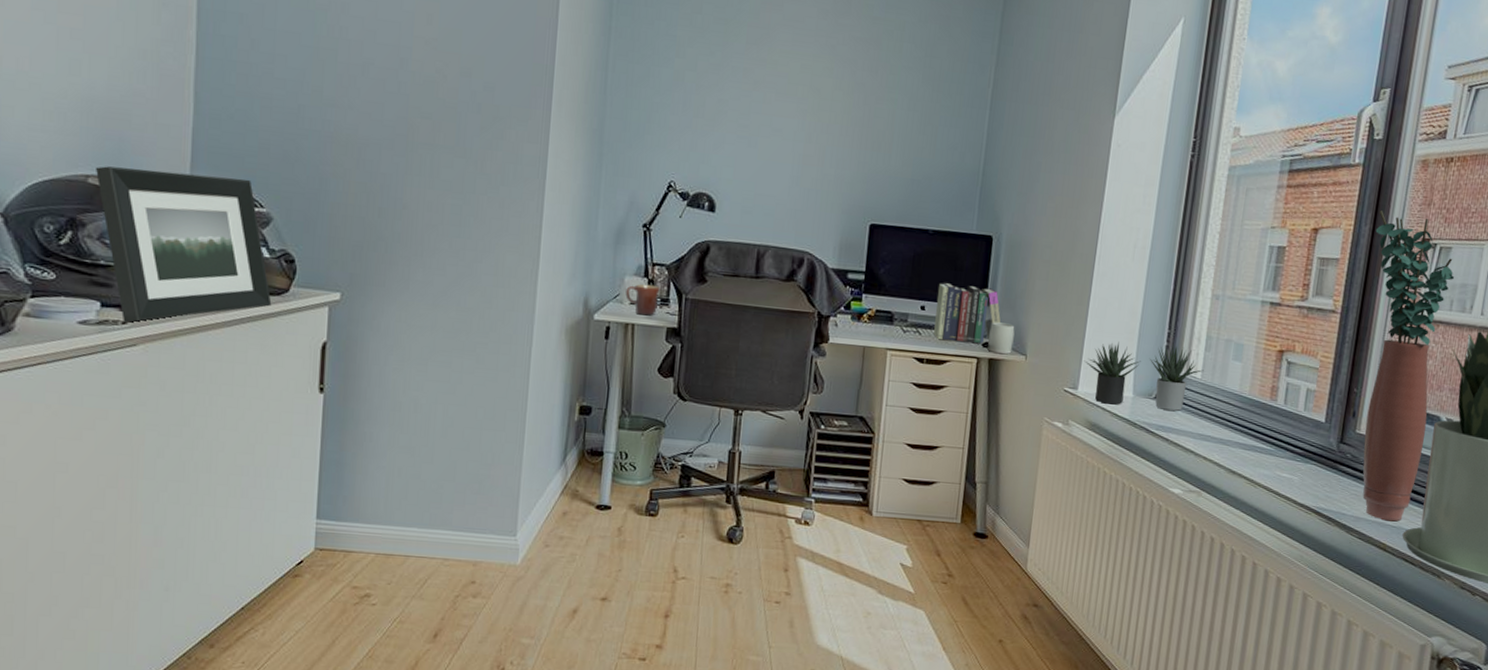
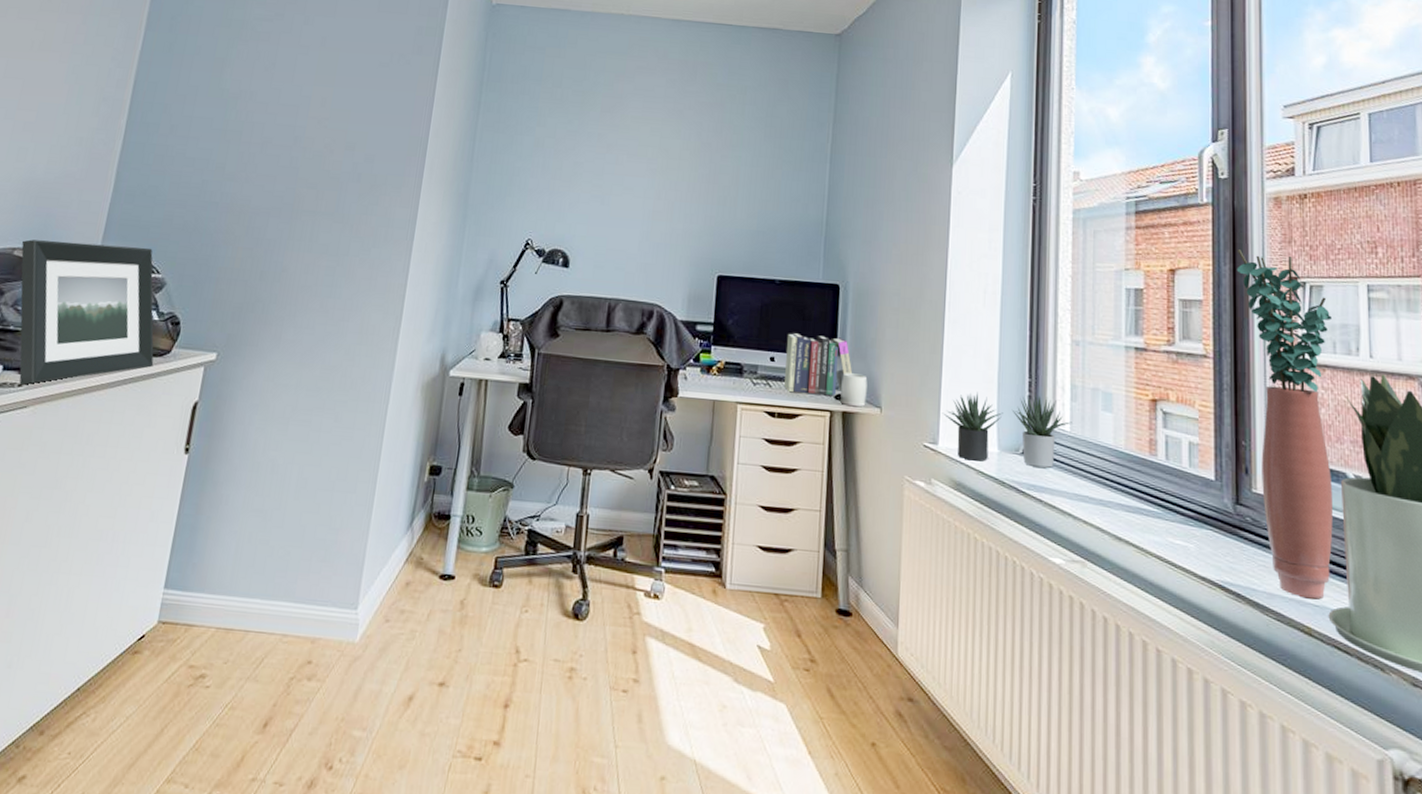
mug: present [625,284,660,316] -> none [481,339,514,372]

